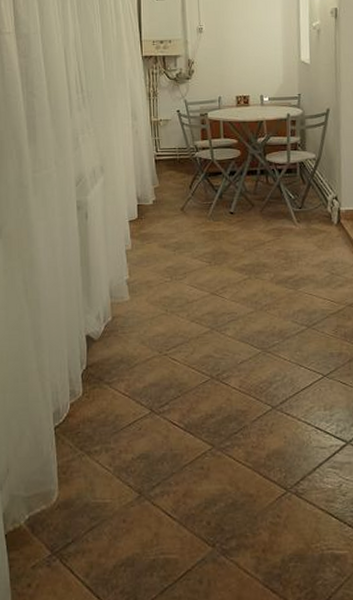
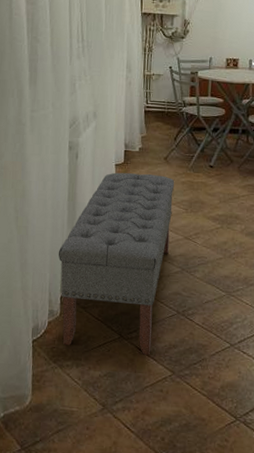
bench: none [75,228,195,429] -> present [58,172,175,355]

